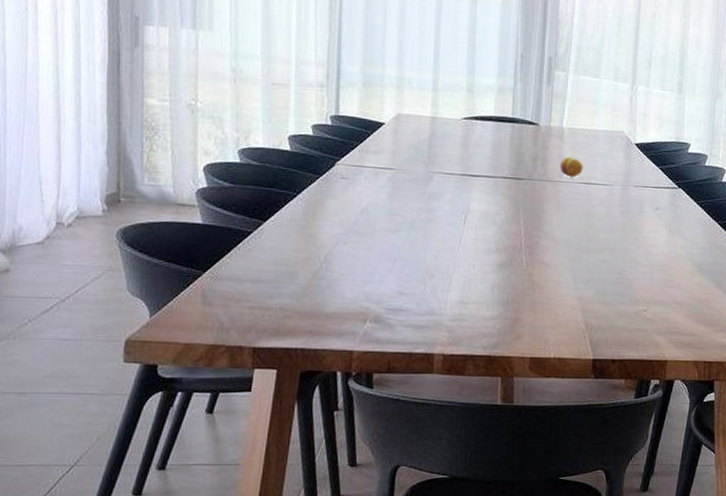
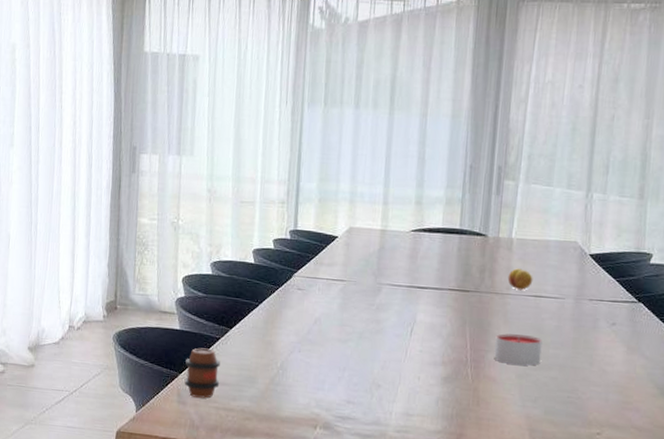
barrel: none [209,243,253,298] -> present [184,348,220,398]
candle: none [547,219,593,250] -> present [494,333,542,366]

